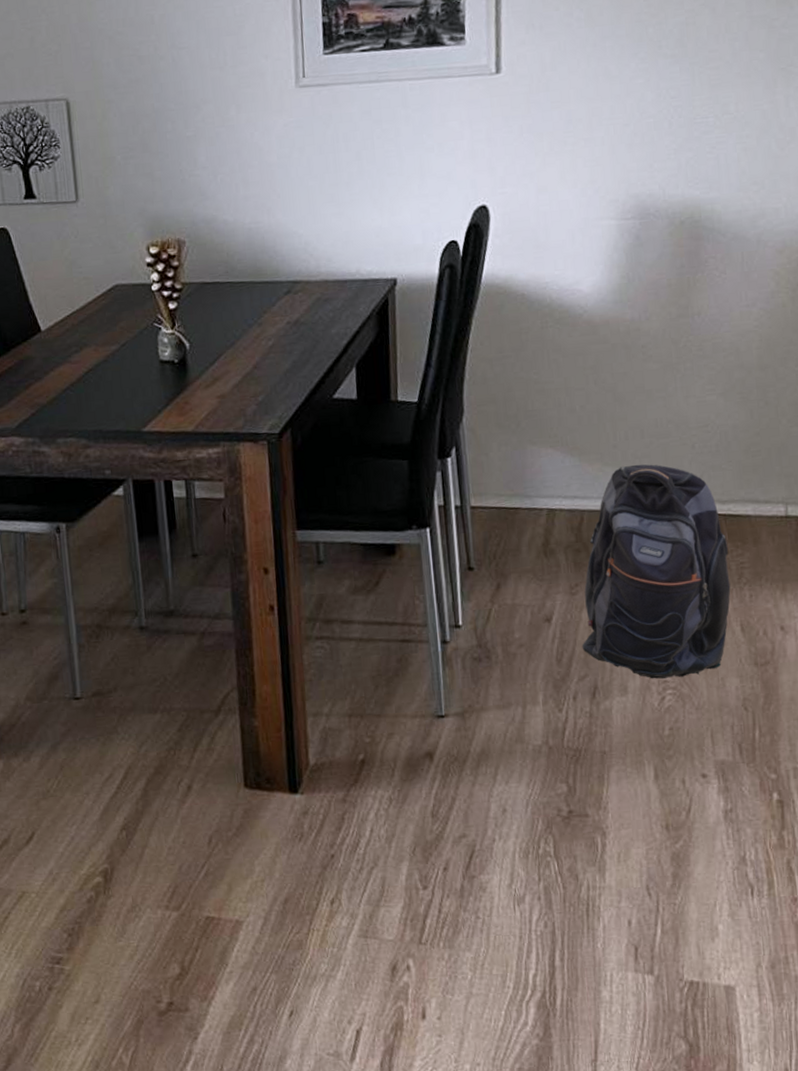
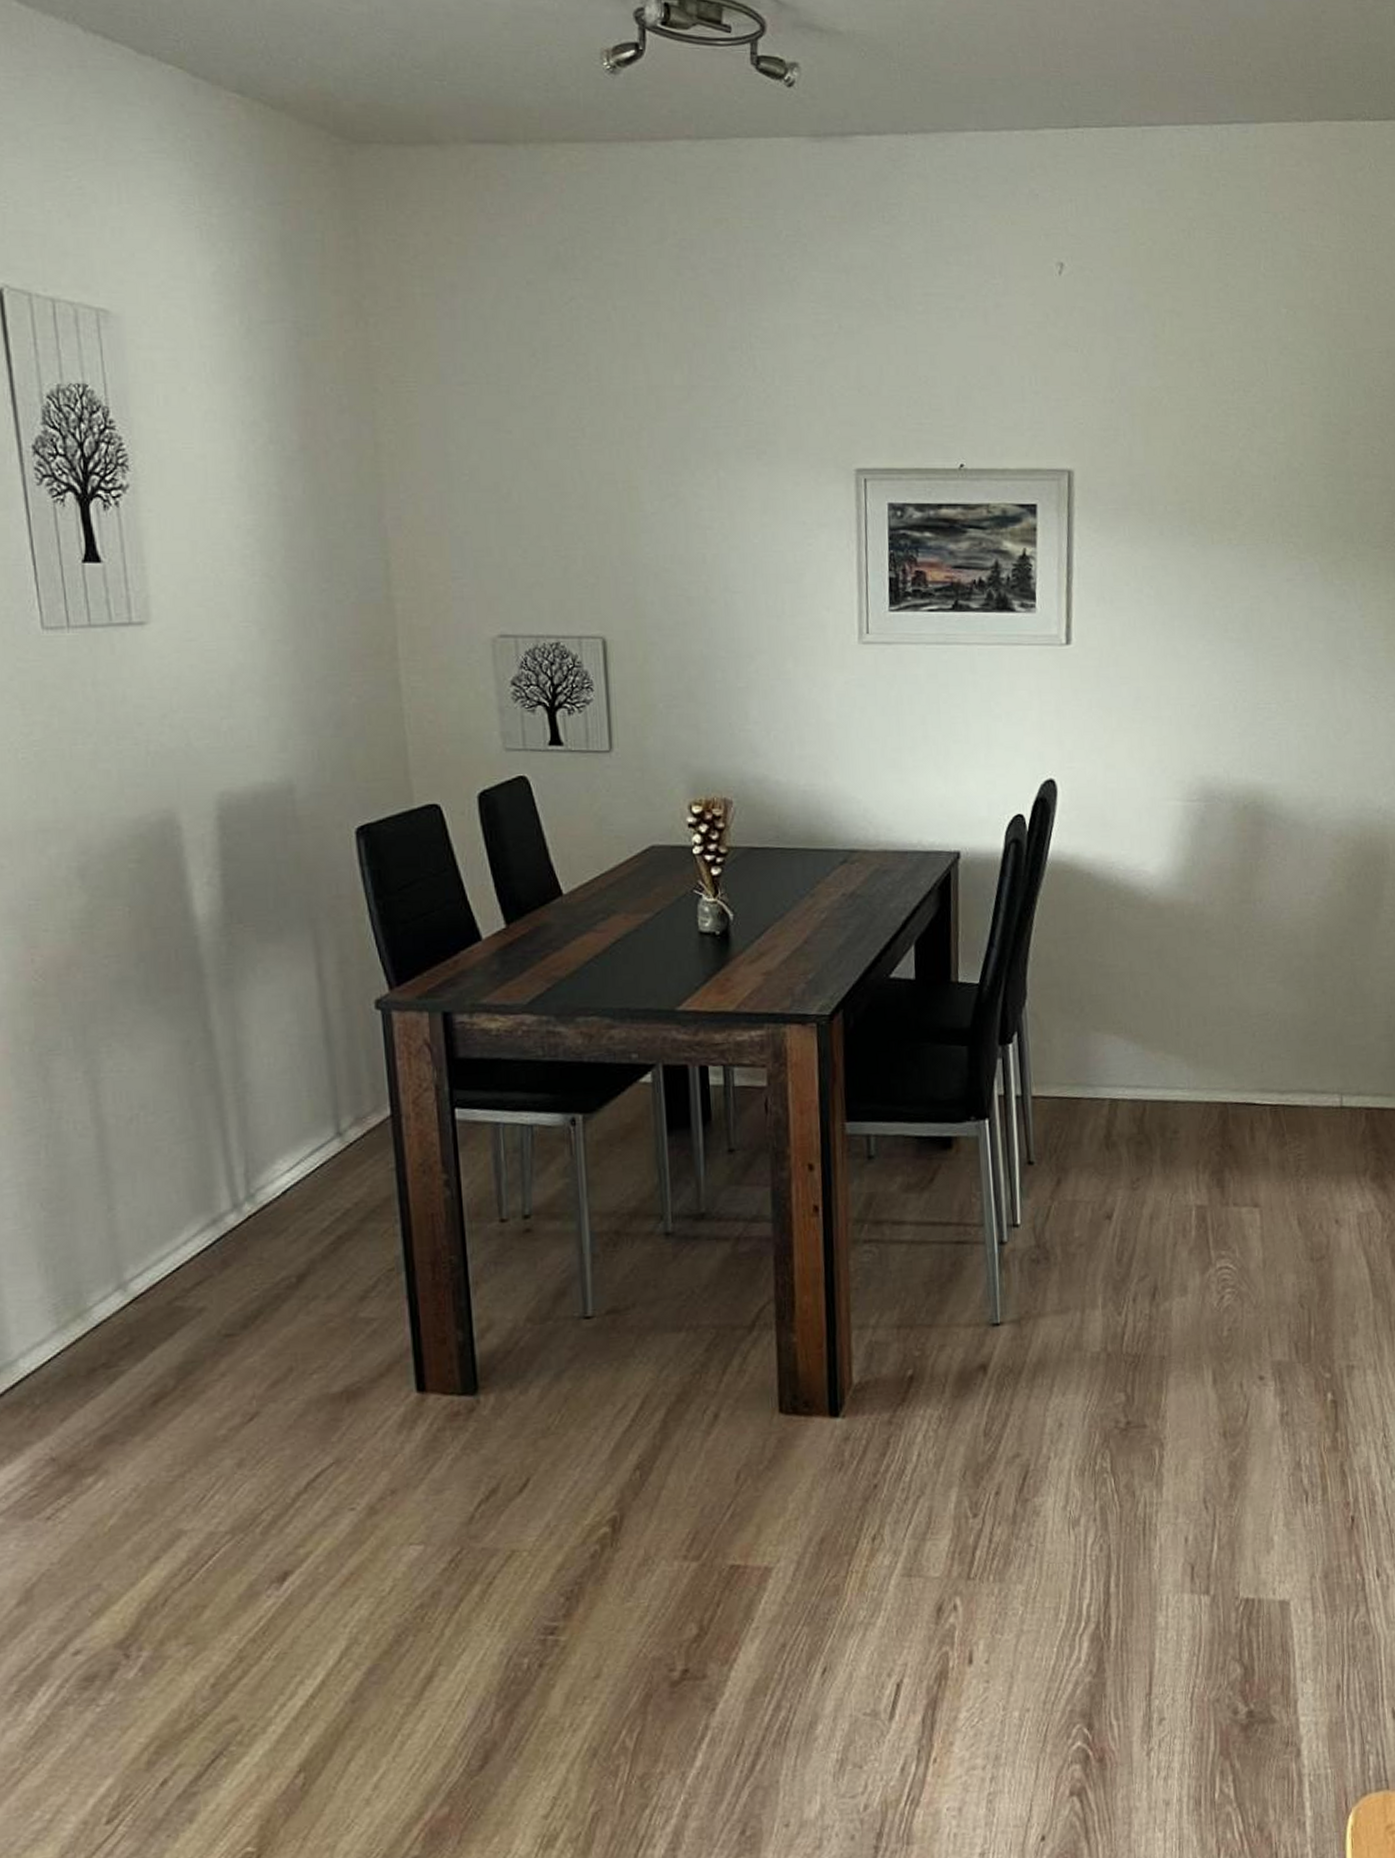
backpack: present [582,464,731,679] -> none [1142,1052,1289,1277]

